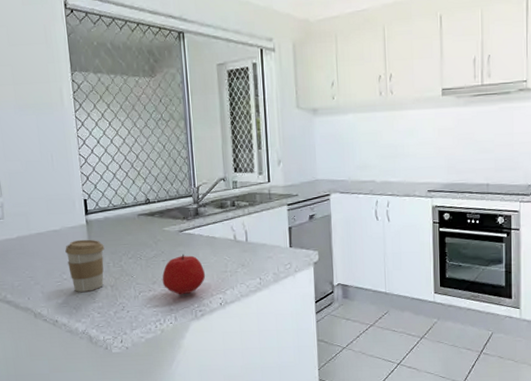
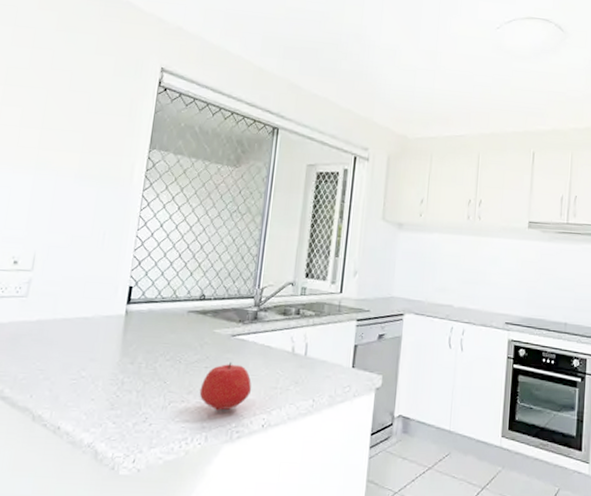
coffee cup: present [65,239,105,292] -> none [90,331,140,395]

